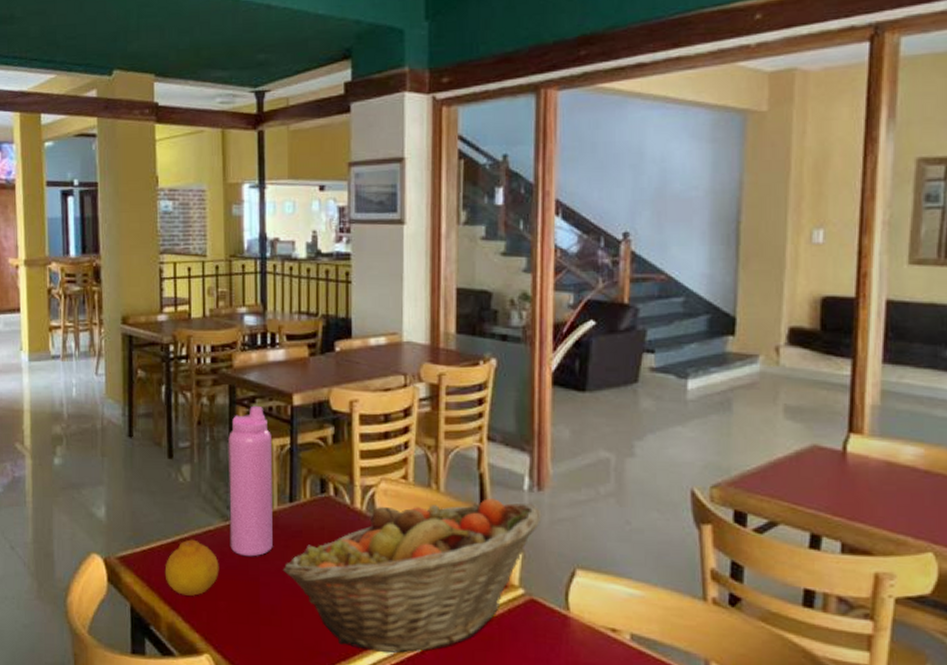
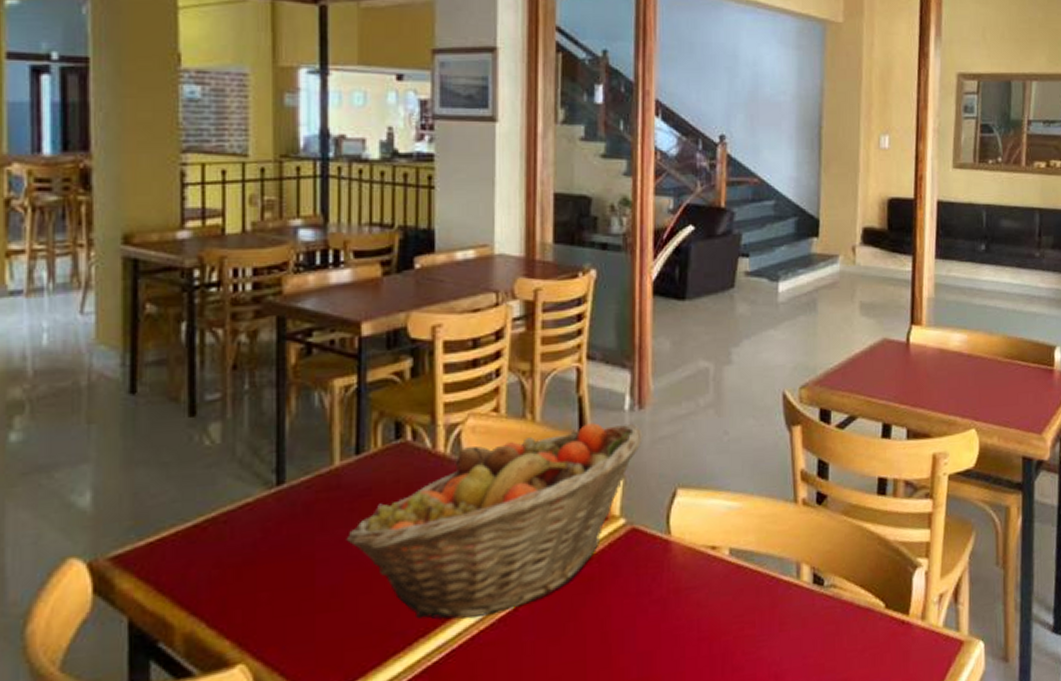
fruit: present [164,539,219,596] -> none [181,518,260,594]
water bottle: present [228,405,273,557] -> none [275,339,333,530]

